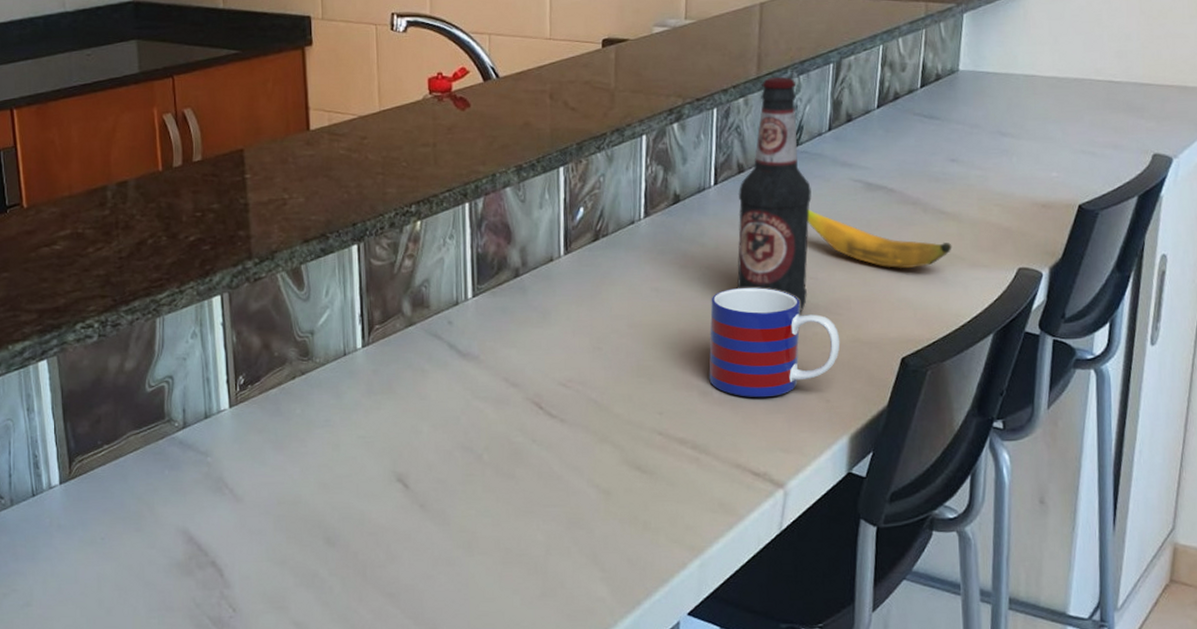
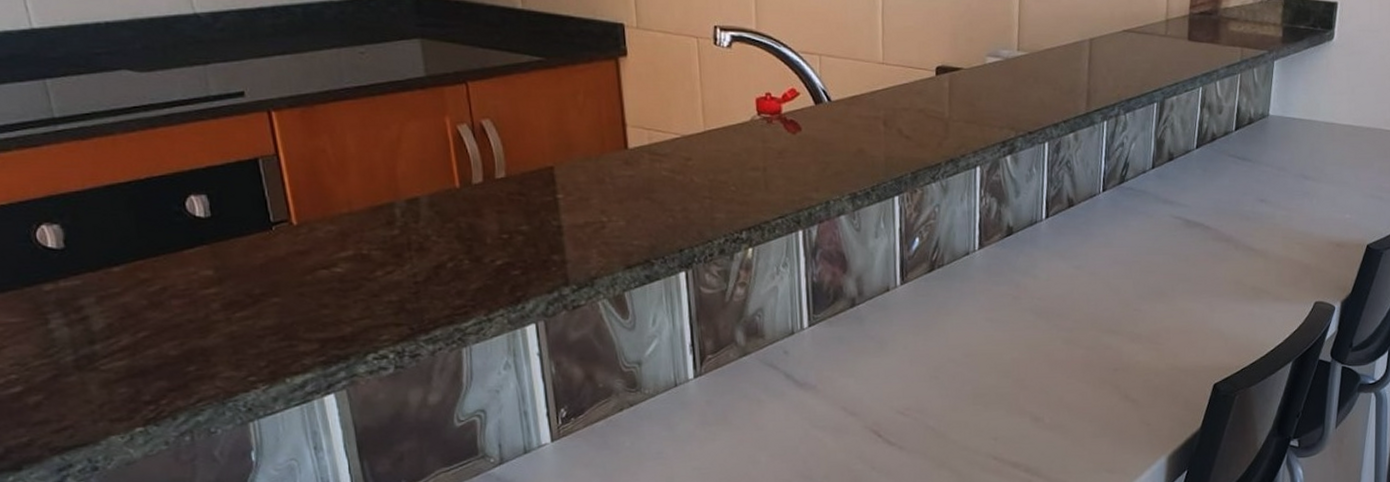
mug: present [709,287,840,398] -> none [1040,318,1160,423]
bottle: present [736,77,812,312] -> none [1066,114,1136,342]
banana: present [807,209,952,269] -> none [1132,244,1260,302]

